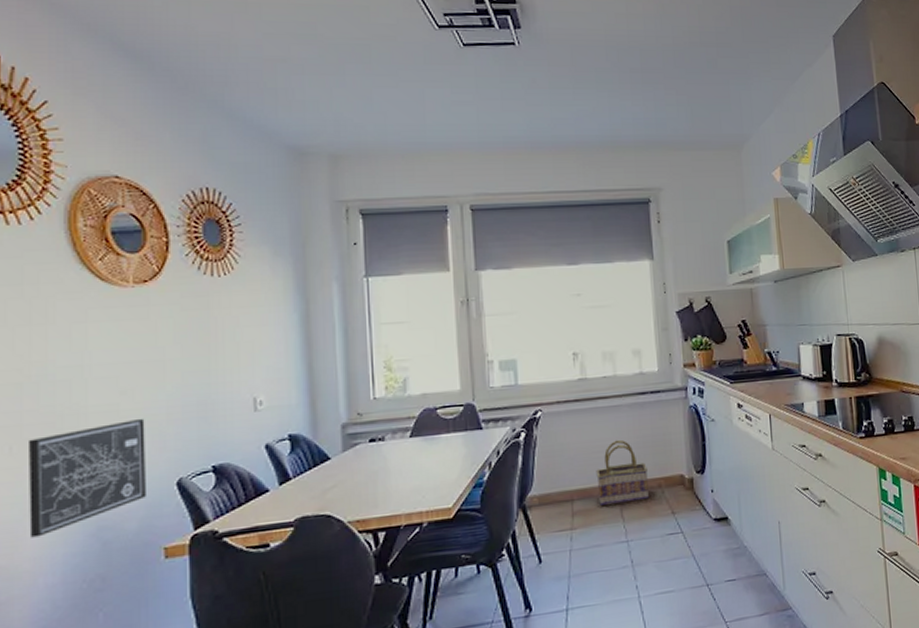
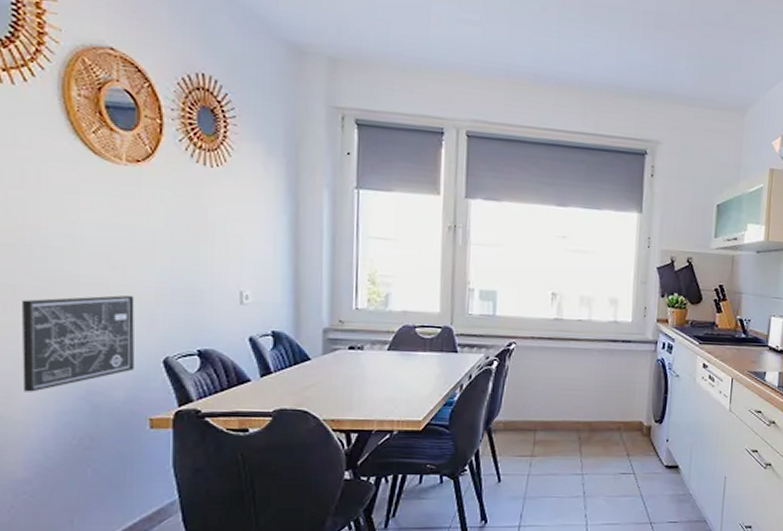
basket: present [596,439,649,505] -> none [560,381,609,440]

